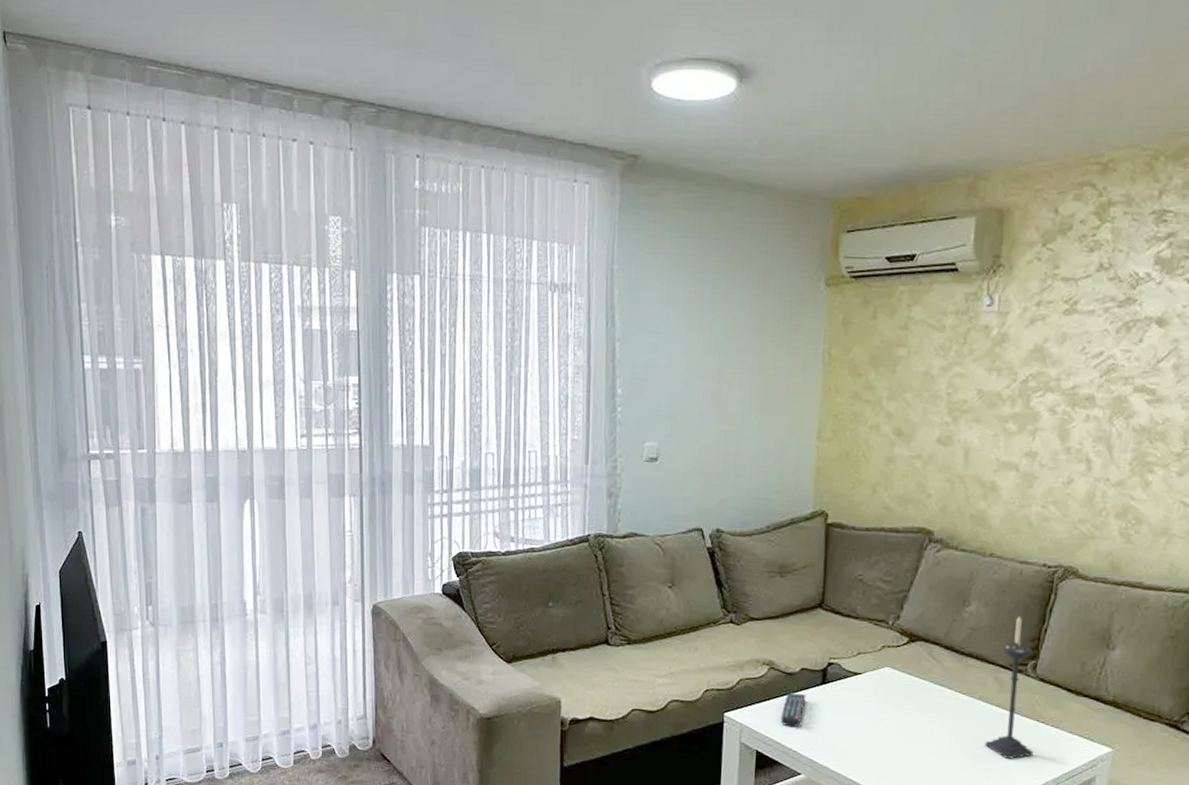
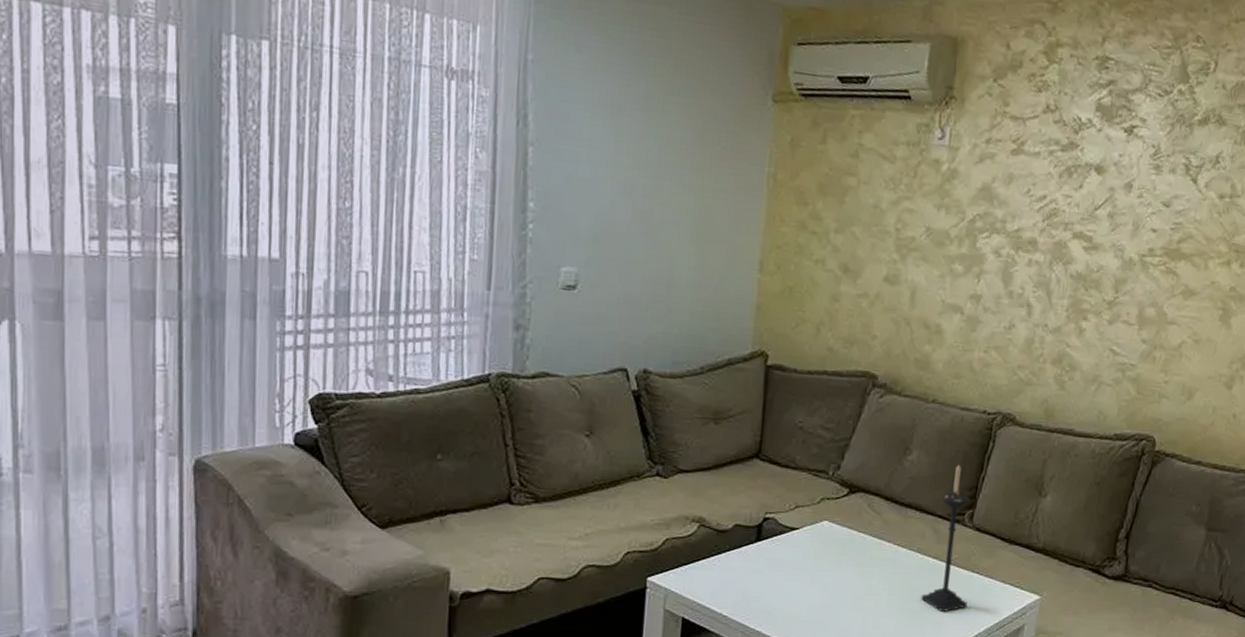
remote control: present [780,692,806,728] -> none [710,551,739,590]

